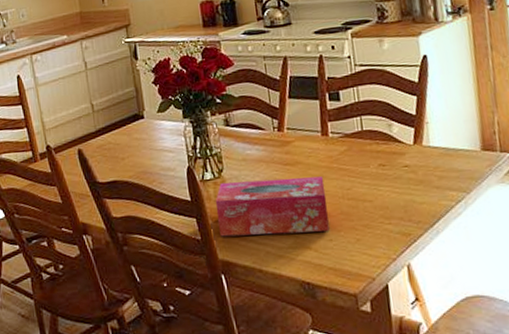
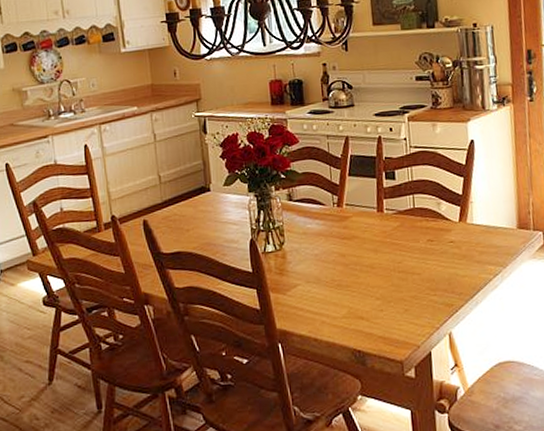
tissue box: present [215,176,330,237] -> none [275,250,381,307]

